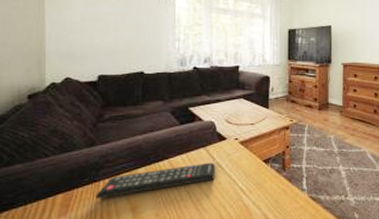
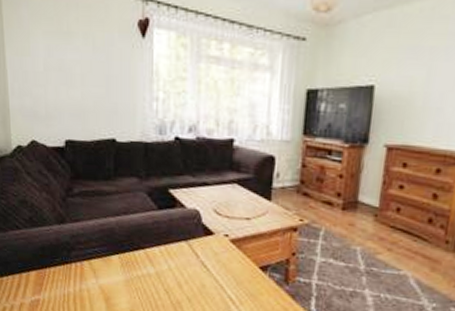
remote control: present [95,162,215,199] -> none [68,259,199,283]

